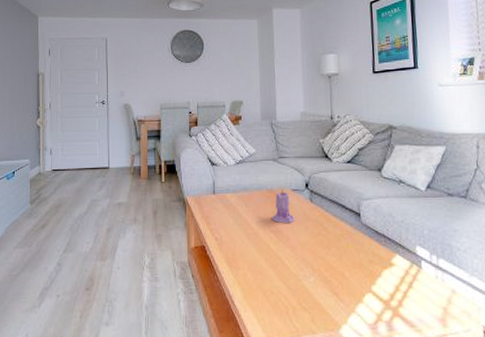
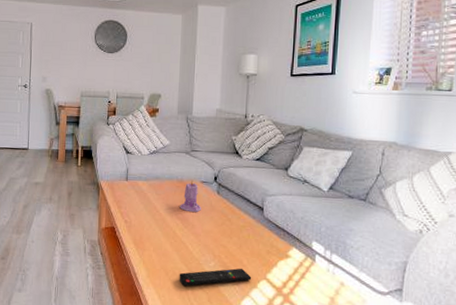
remote control: none [277,281,356,306] -> present [179,268,252,286]

